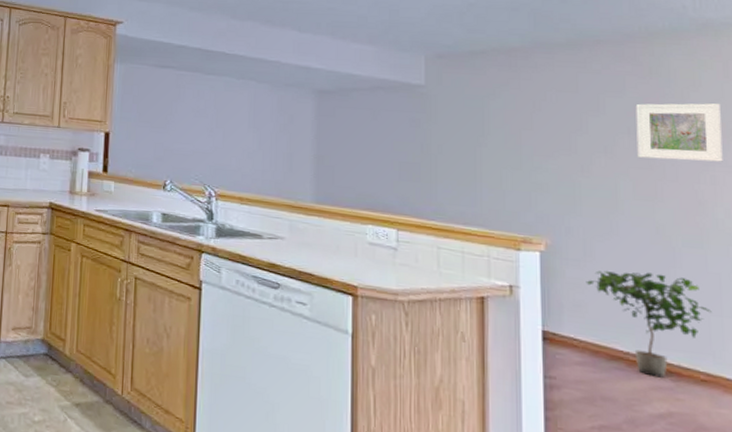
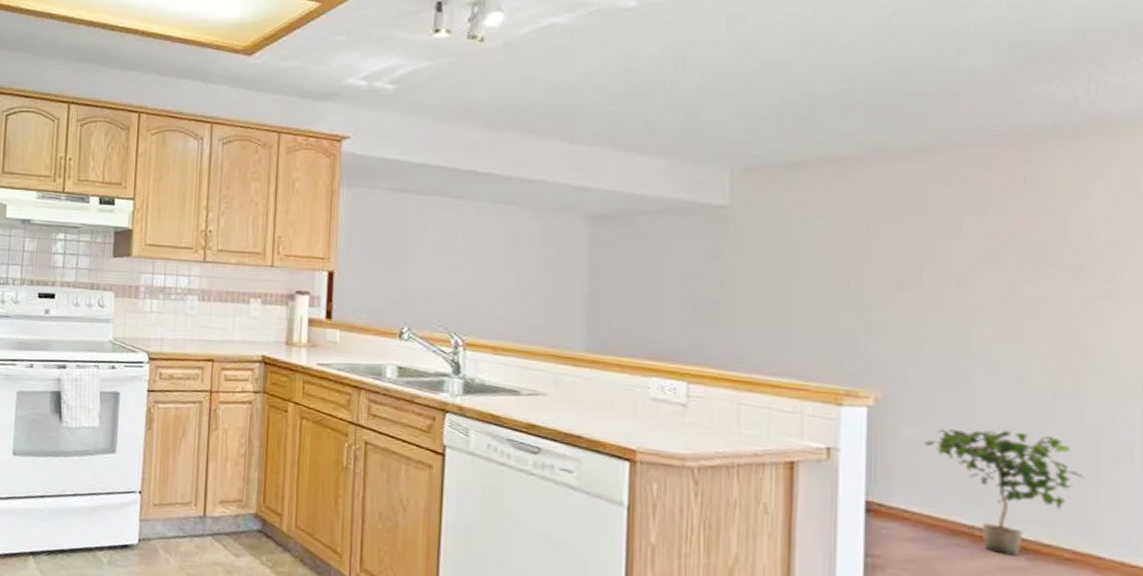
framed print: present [635,103,724,162] -> none [1000,220,1116,294]

